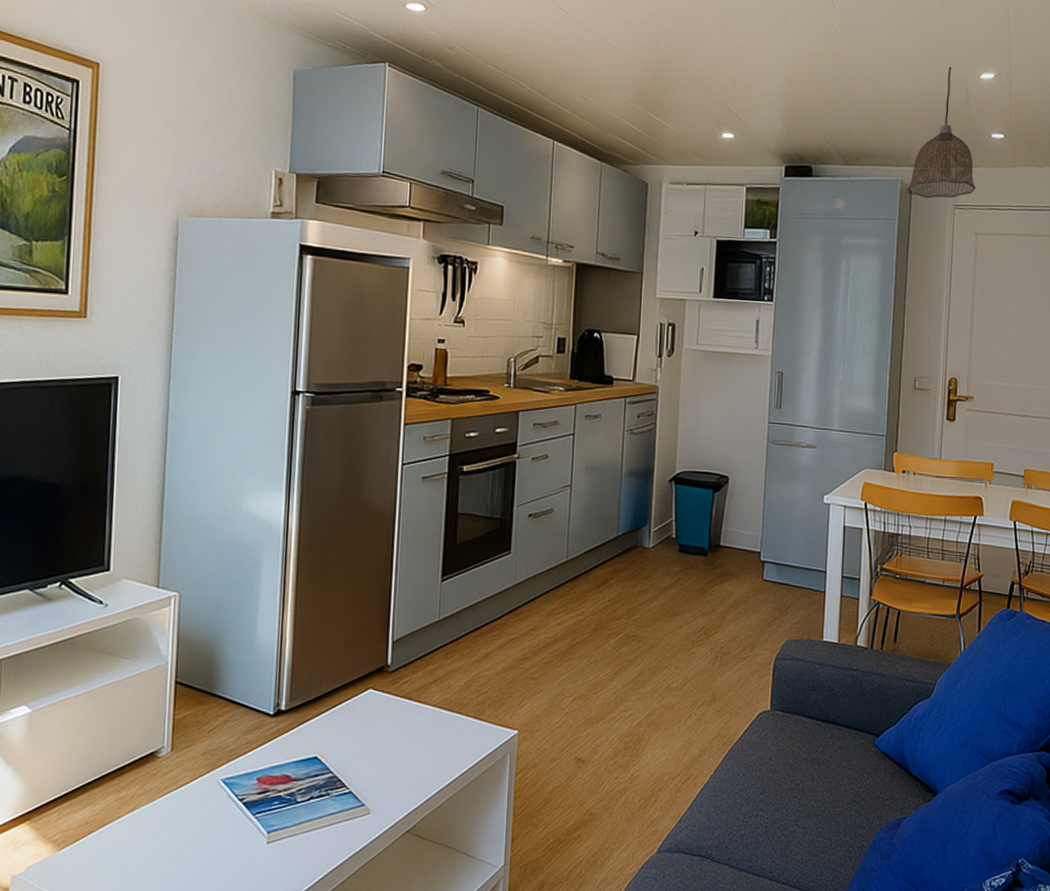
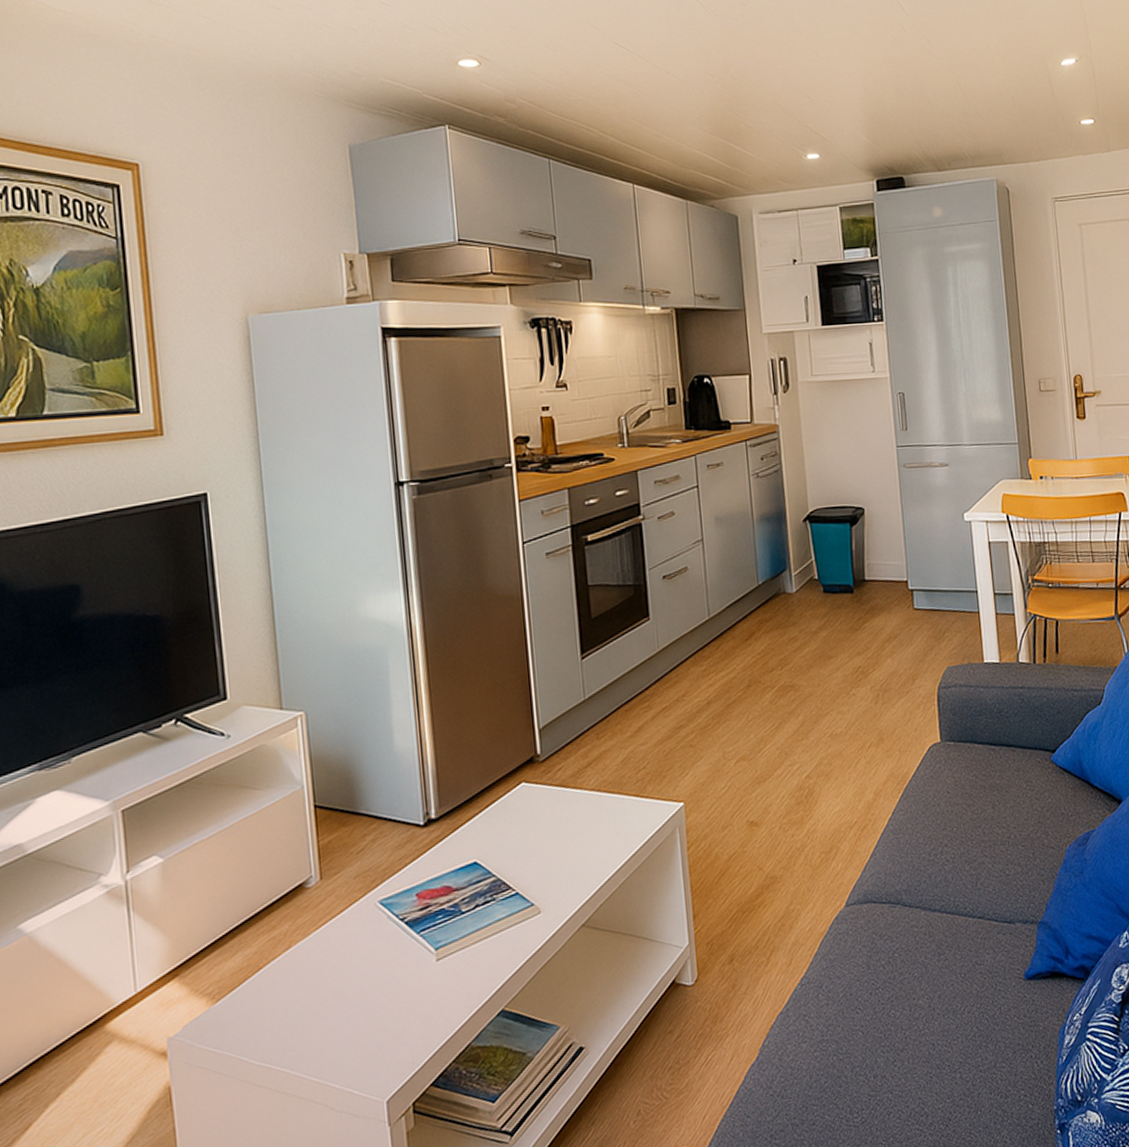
pendant lamp: present [907,66,977,199] -> none [1003,57,1074,195]

